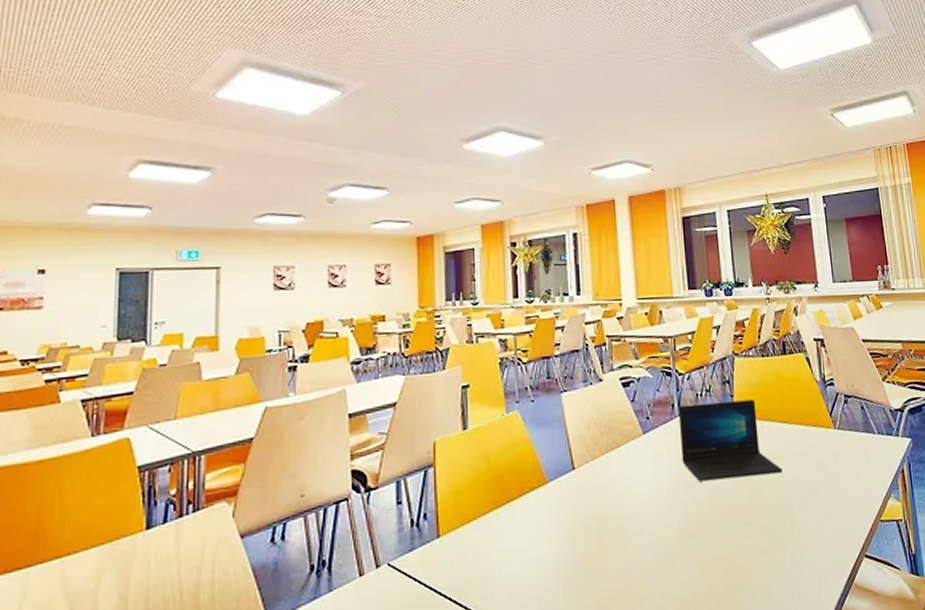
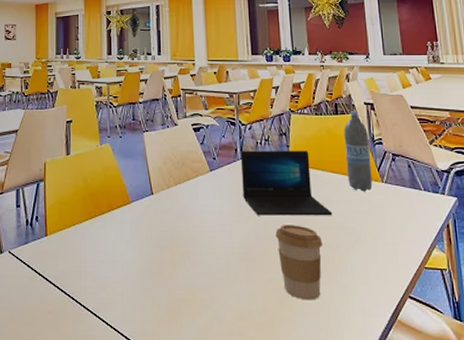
coffee cup: none [720,488,773,576] -> present [276,225,323,301]
water bottle: none [793,349,825,442] -> present [344,111,373,192]

